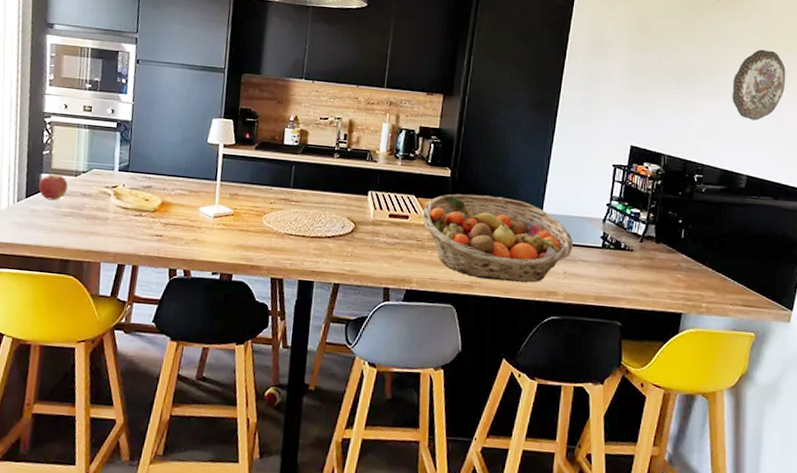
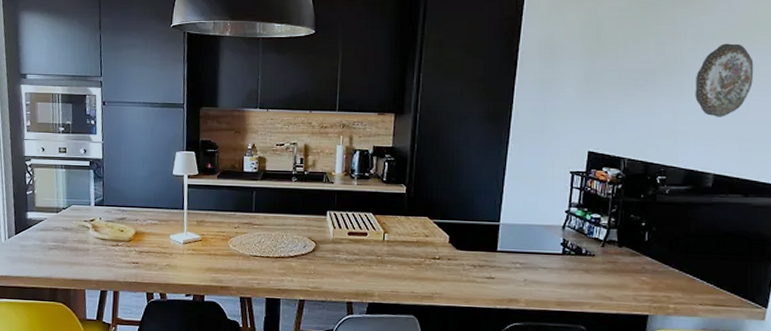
apple: present [38,172,68,201] -> none [25,210,51,236]
fruit basket: present [423,194,574,283] -> none [381,209,533,292]

